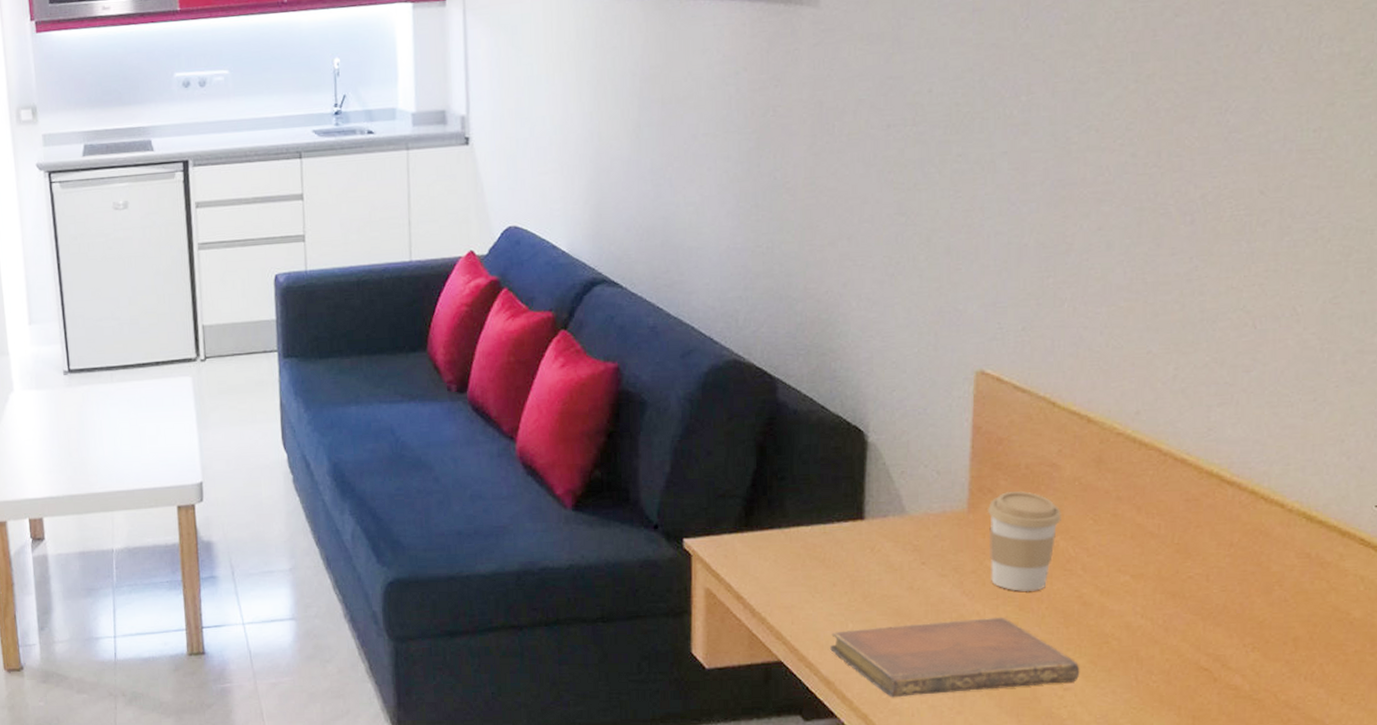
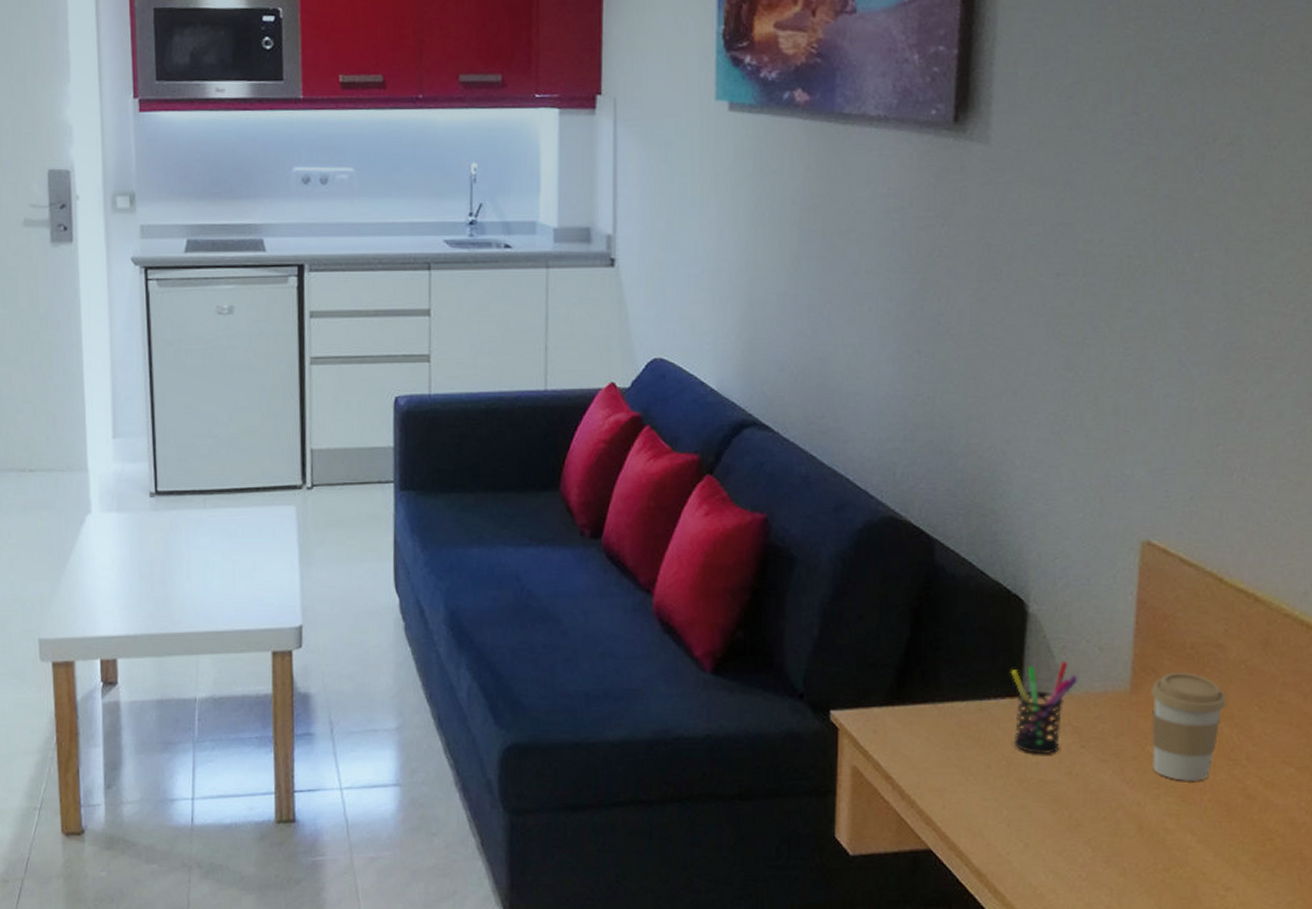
notebook: present [830,617,1080,698] -> none [983,808,1243,893]
pen holder: none [853,486,917,572] -> present [1011,661,1078,755]

